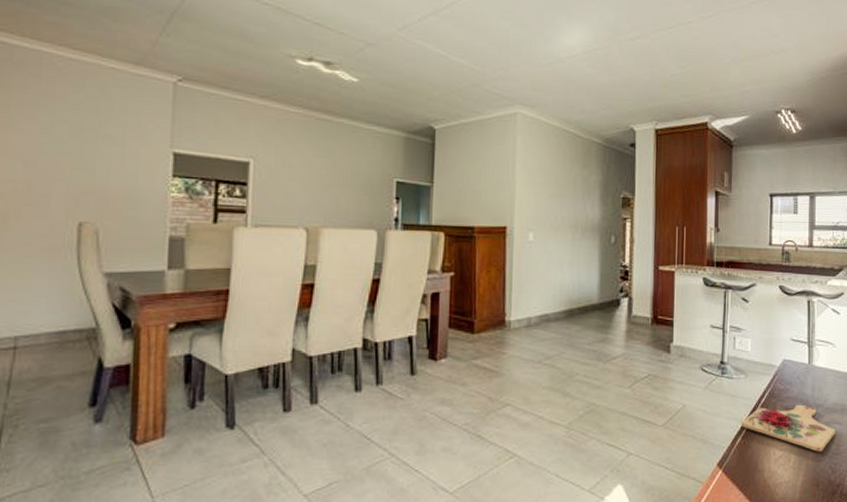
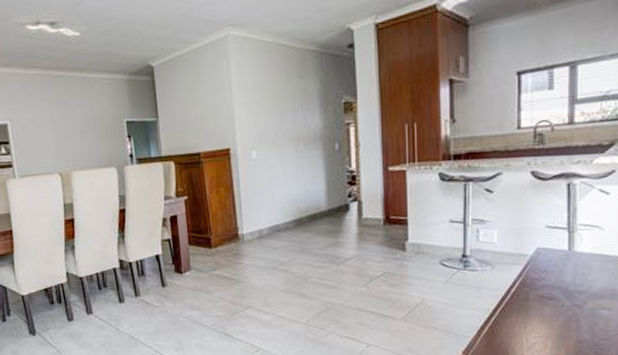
cutting board: present [741,404,835,452] -> none [487,292,603,338]

